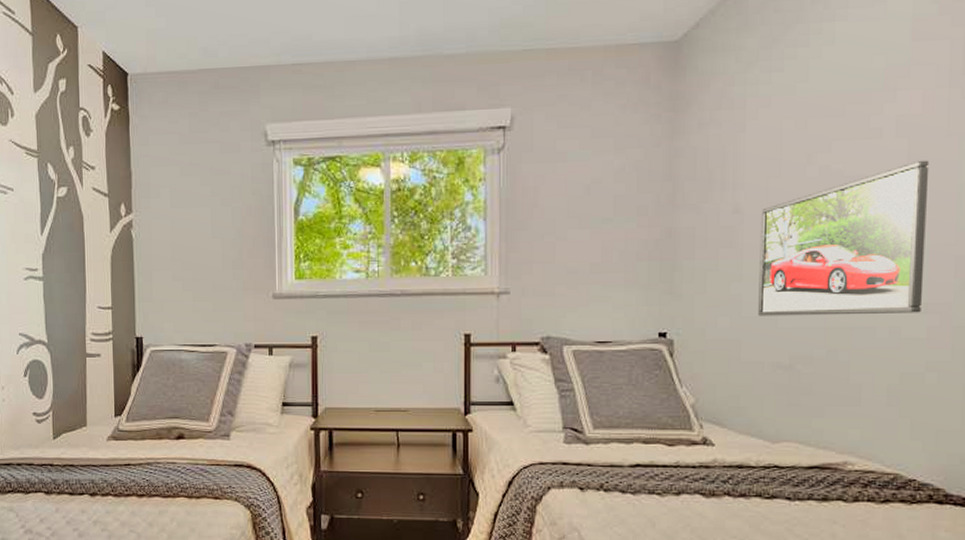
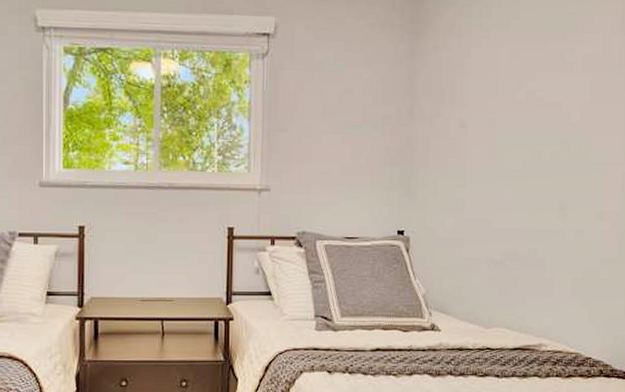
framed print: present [758,160,930,316] -> none [477,92,606,219]

